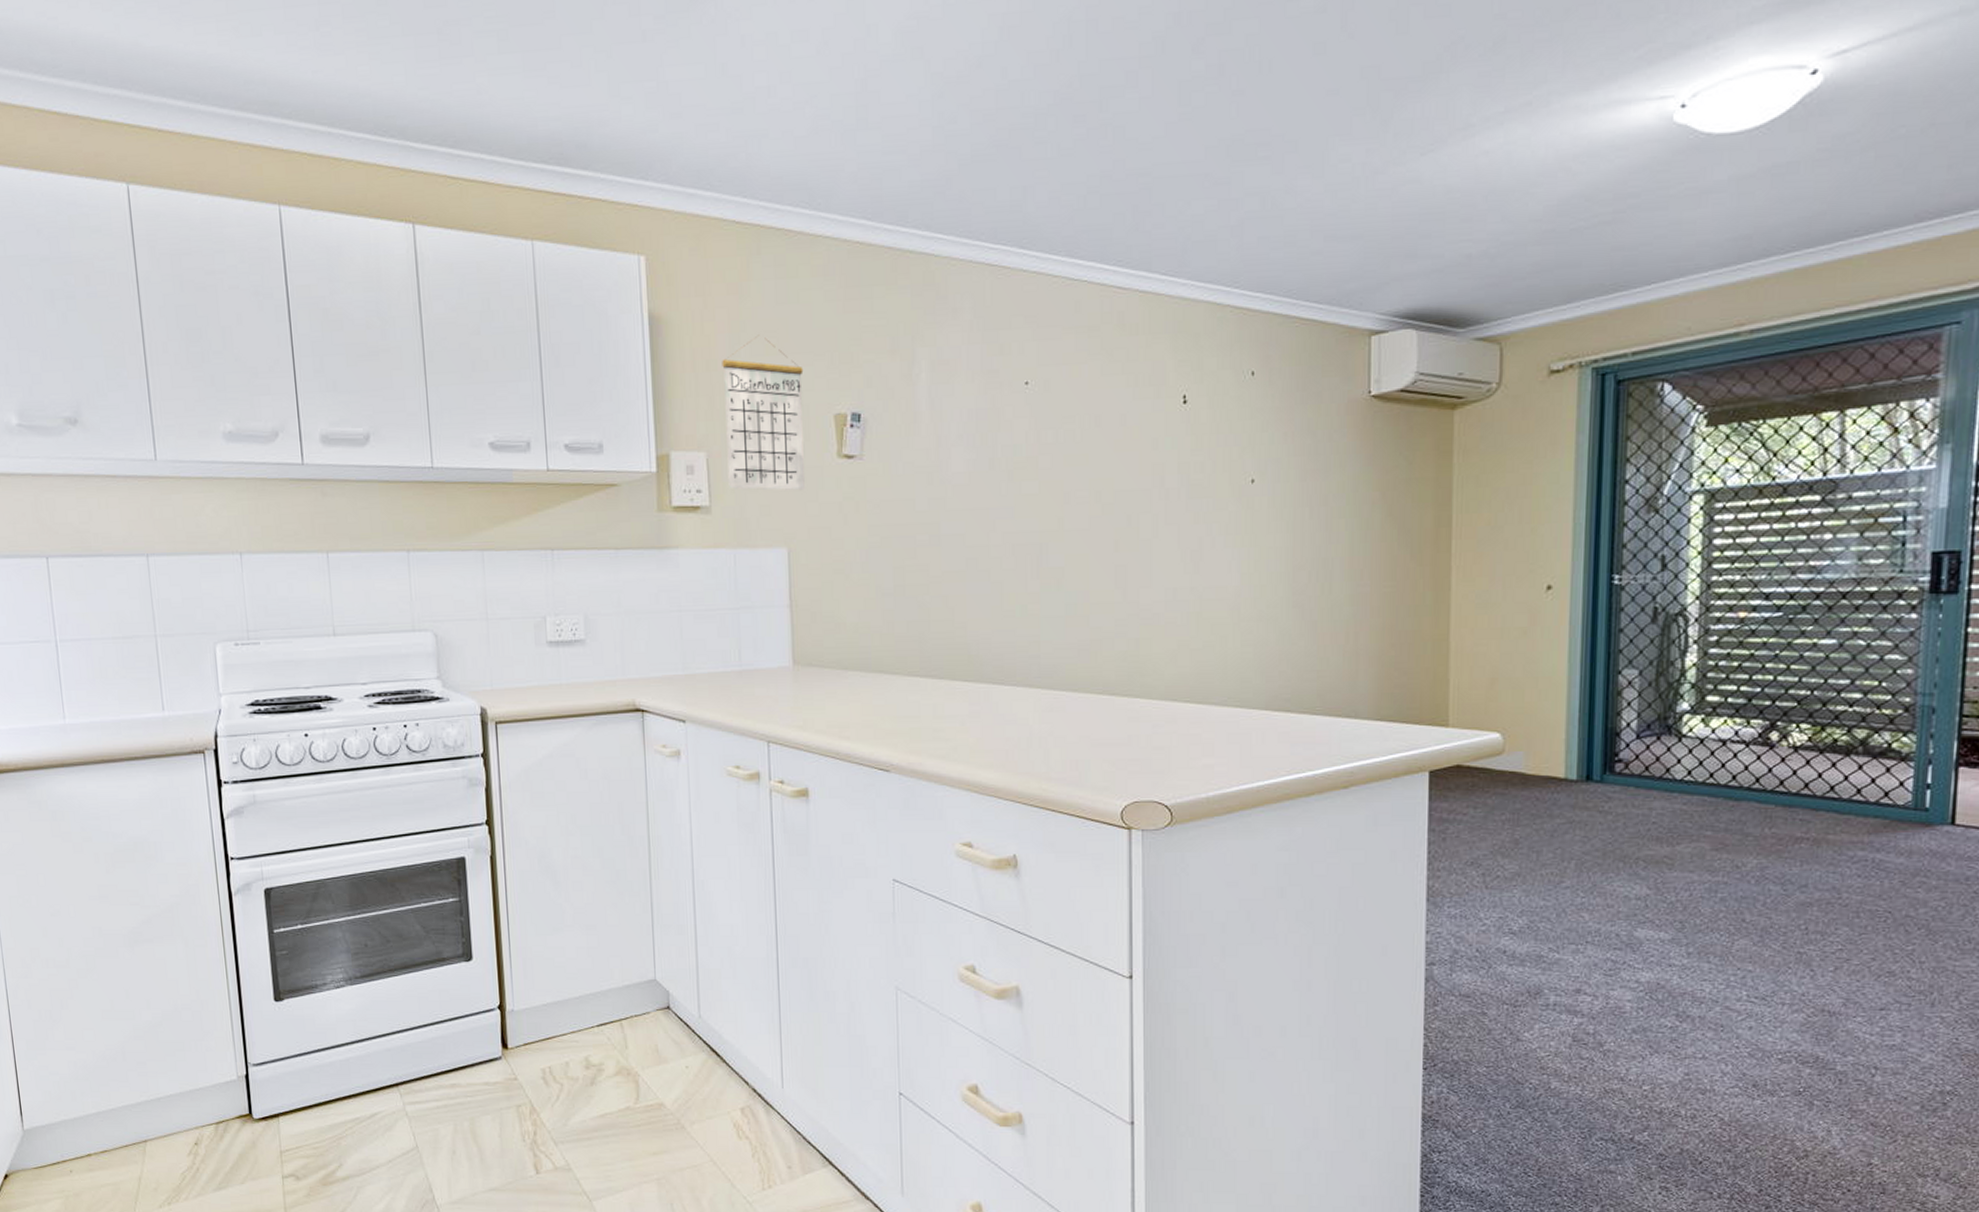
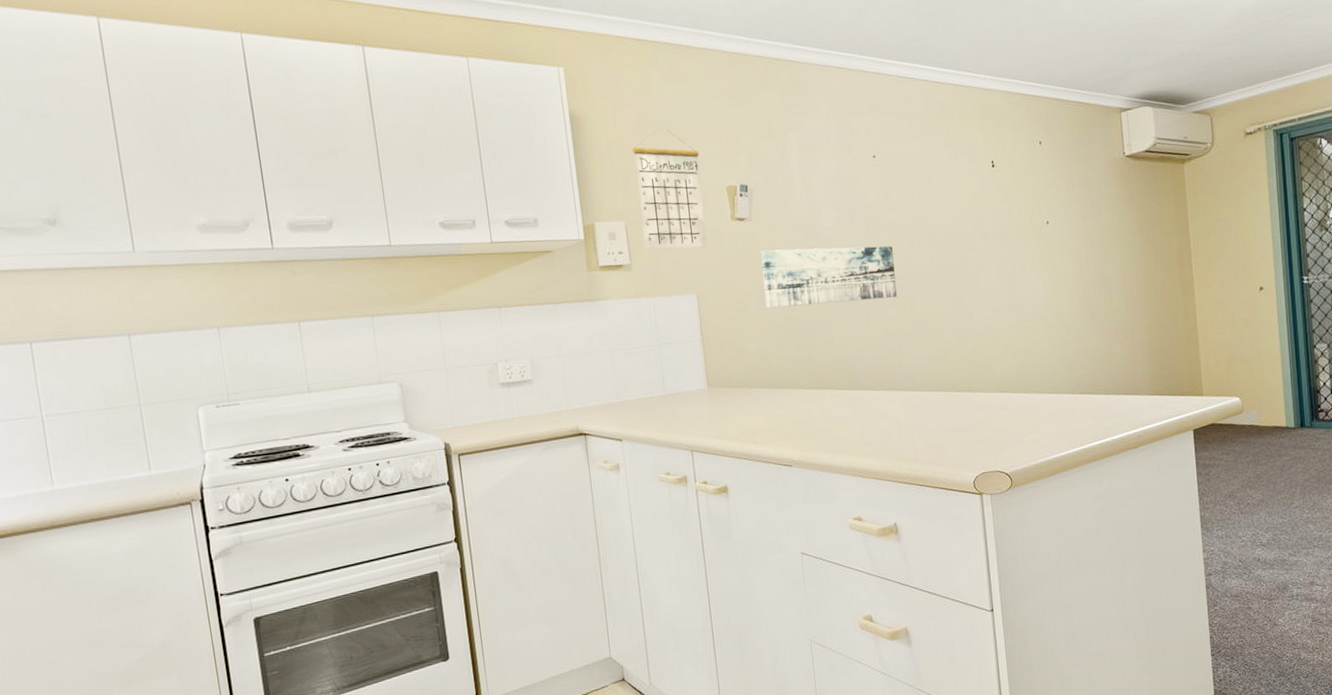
wall art: none [871,497,1041,572] -> present [761,246,897,309]

